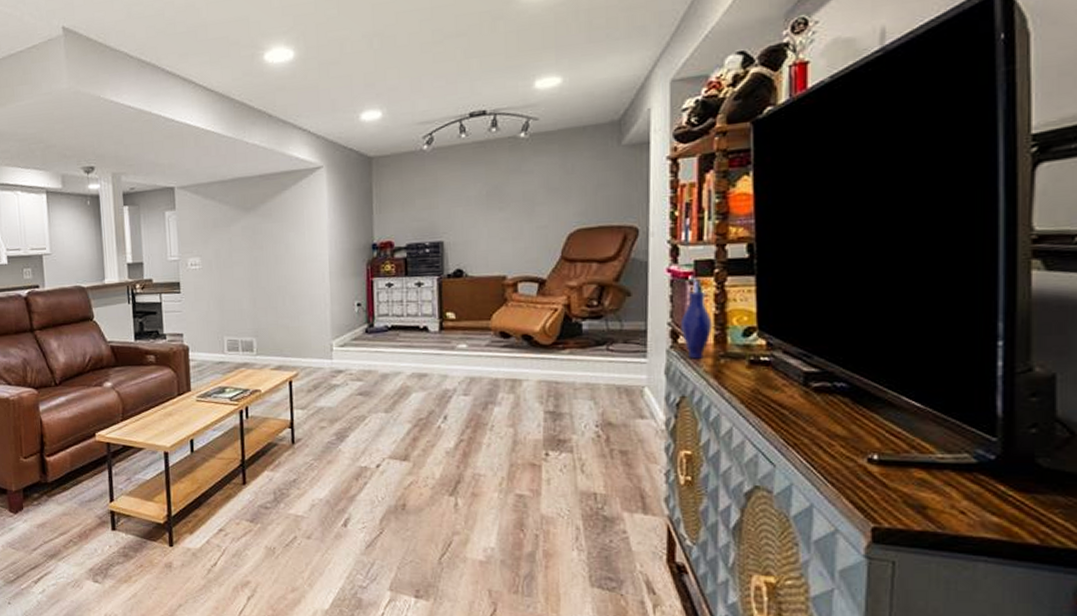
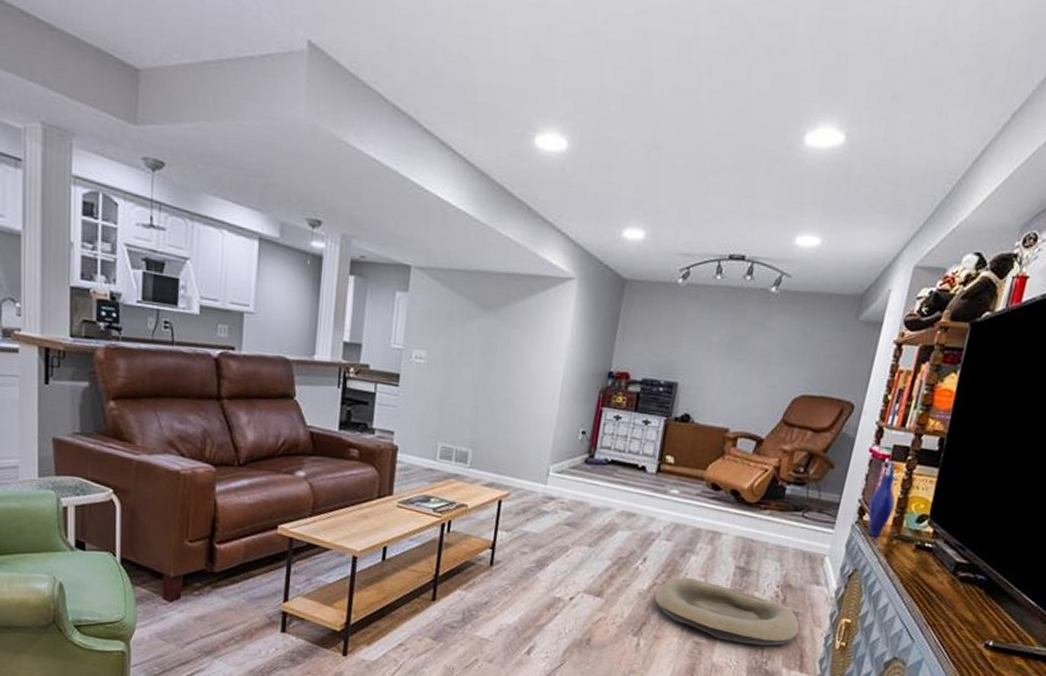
dog bed: none [464,429,632,491] -> present [654,577,800,646]

